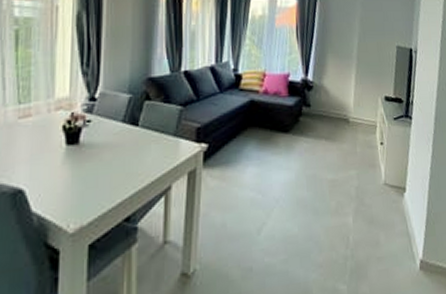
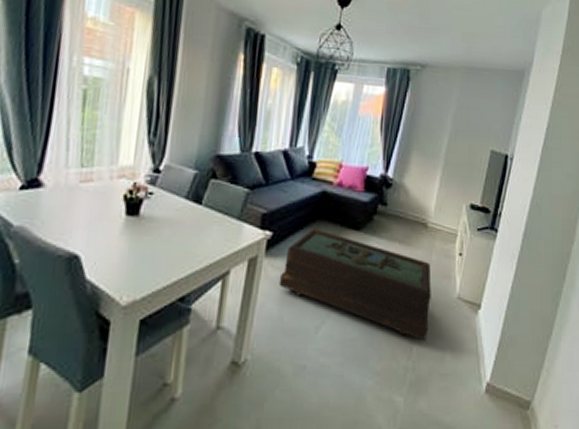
coffee table: none [218,136,362,229] -> present [278,228,432,341]

